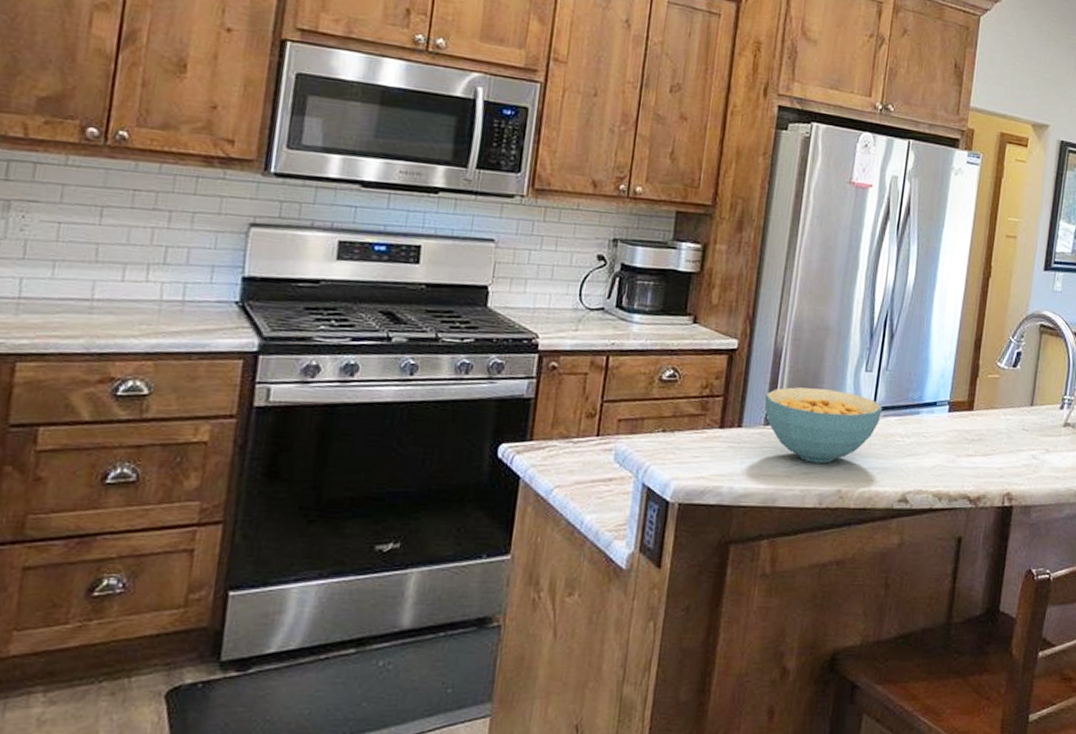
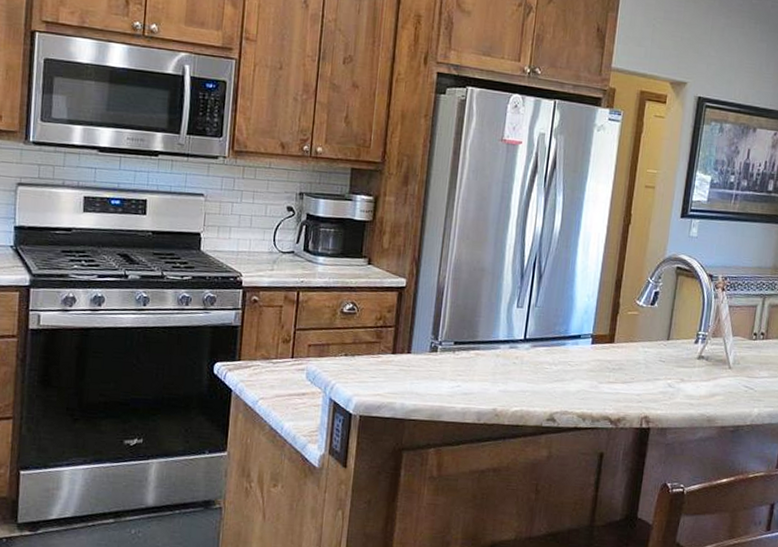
cereal bowl: present [764,387,883,463] -> none [429,320,533,386]

